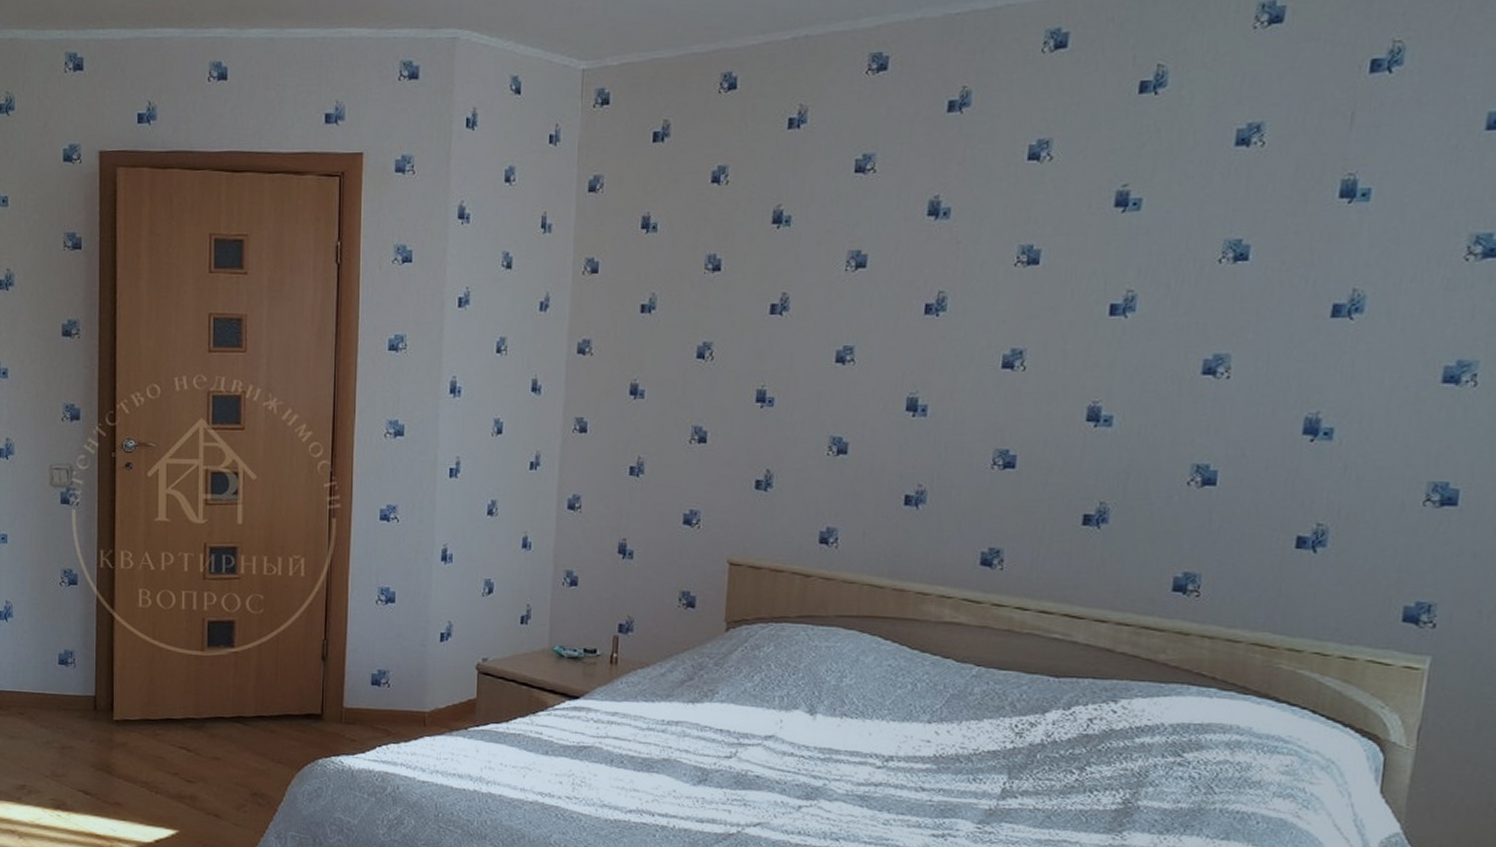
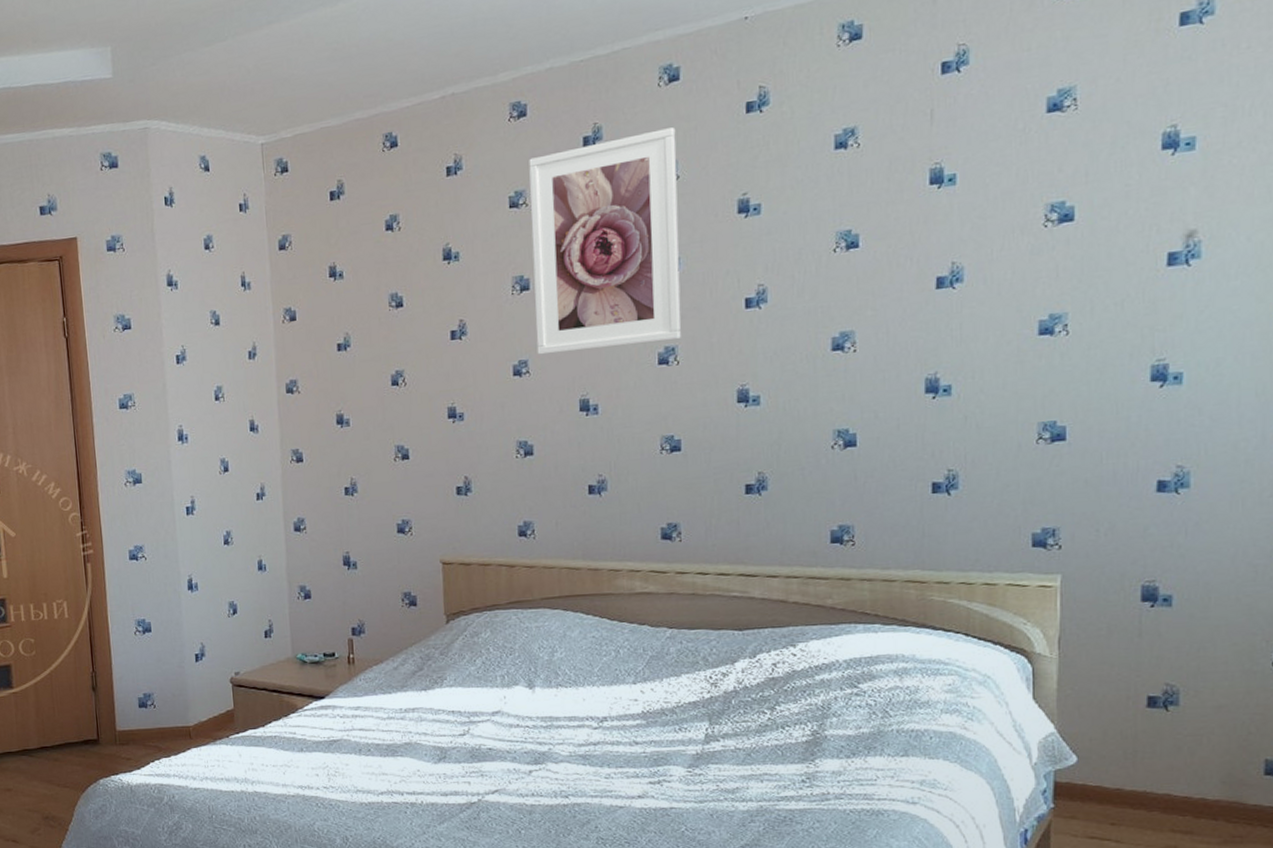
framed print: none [865,101,1056,343] -> present [529,127,682,355]

